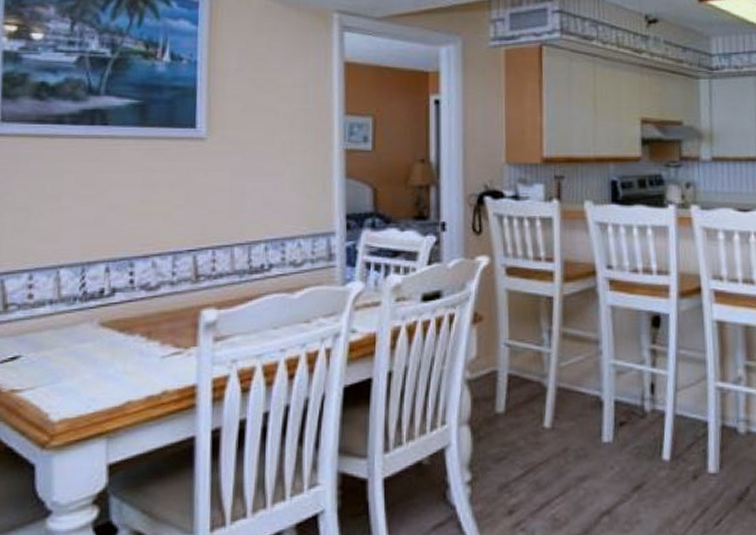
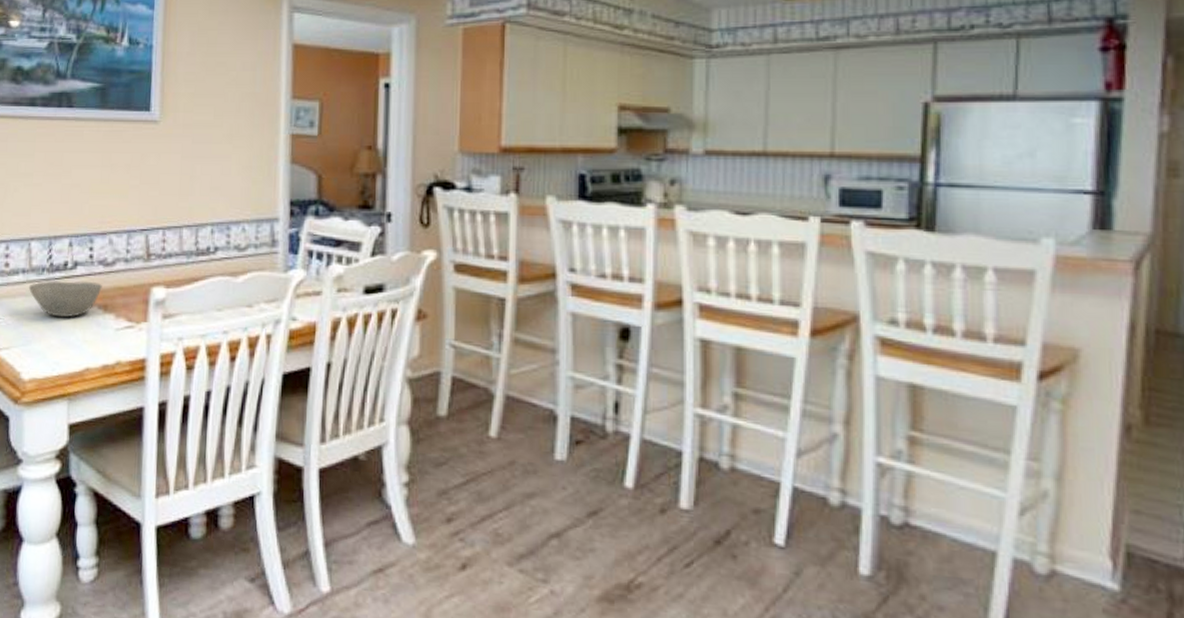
bowl: none [57,309,145,349] -> present [28,281,102,318]

